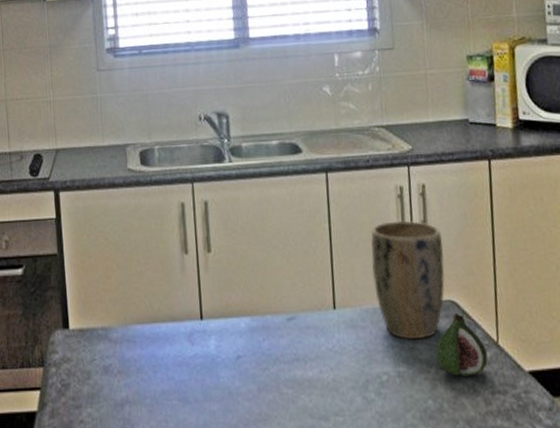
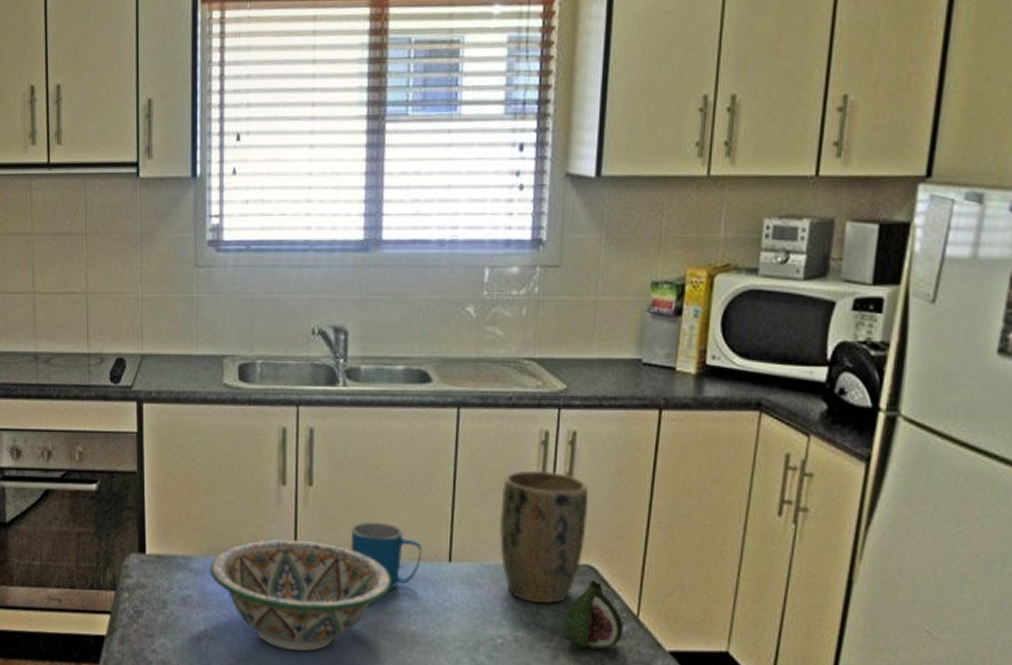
decorative bowl: none [127,302,287,407] -> present [209,540,391,651]
mug: none [248,280,311,342] -> present [350,522,423,592]

